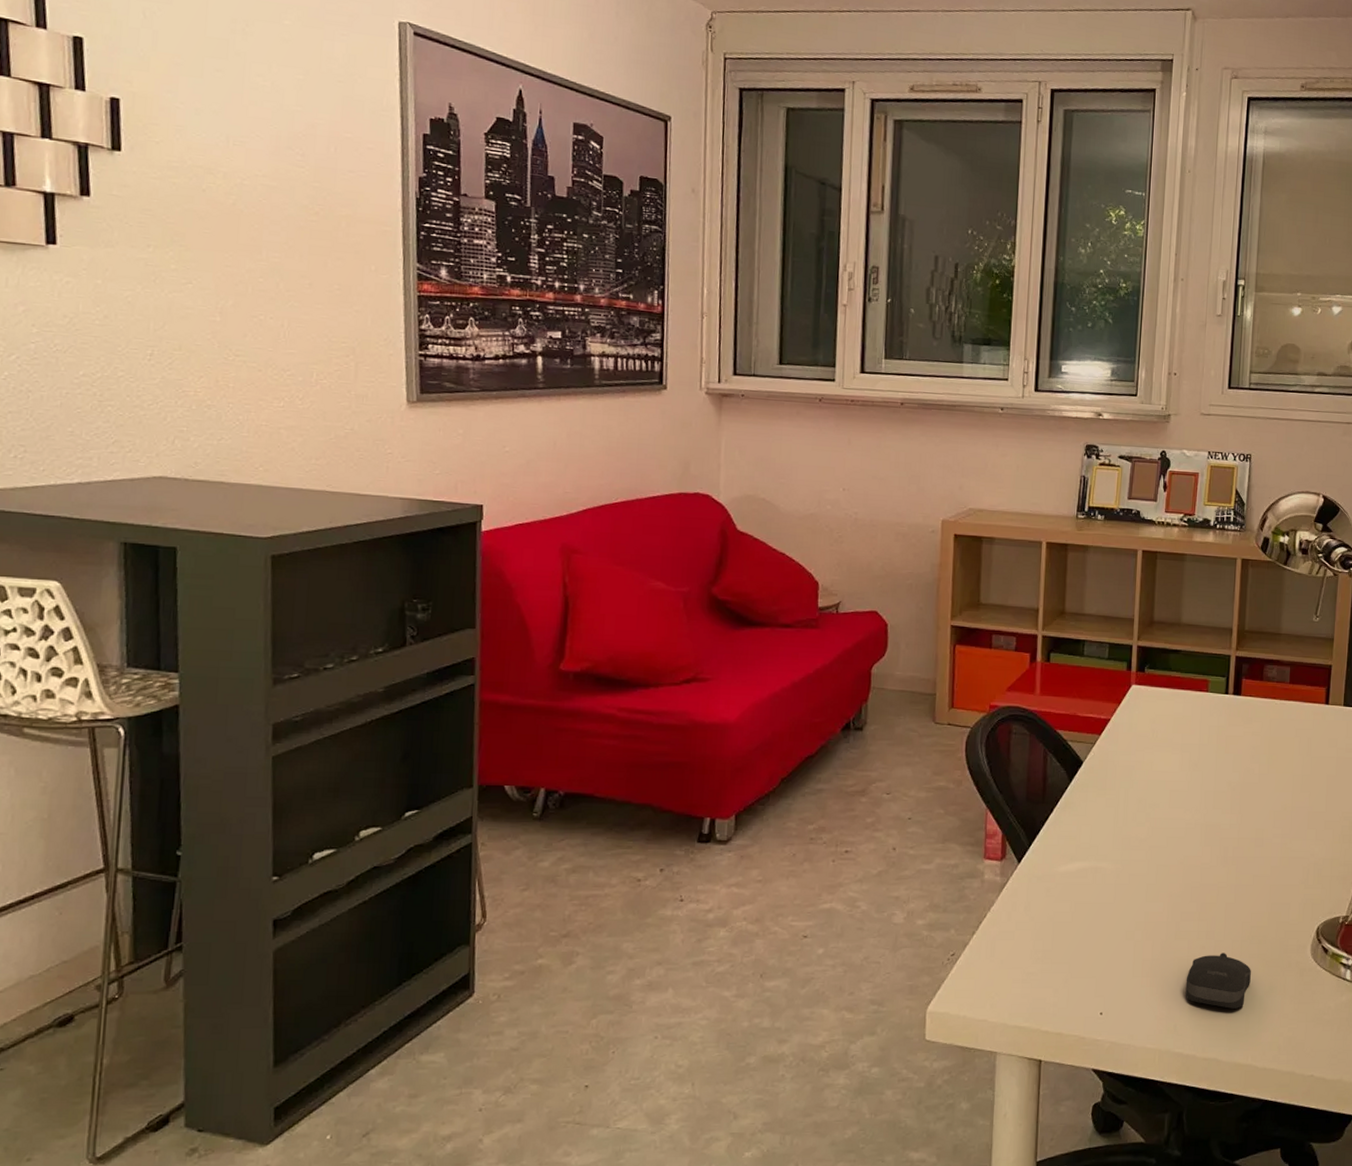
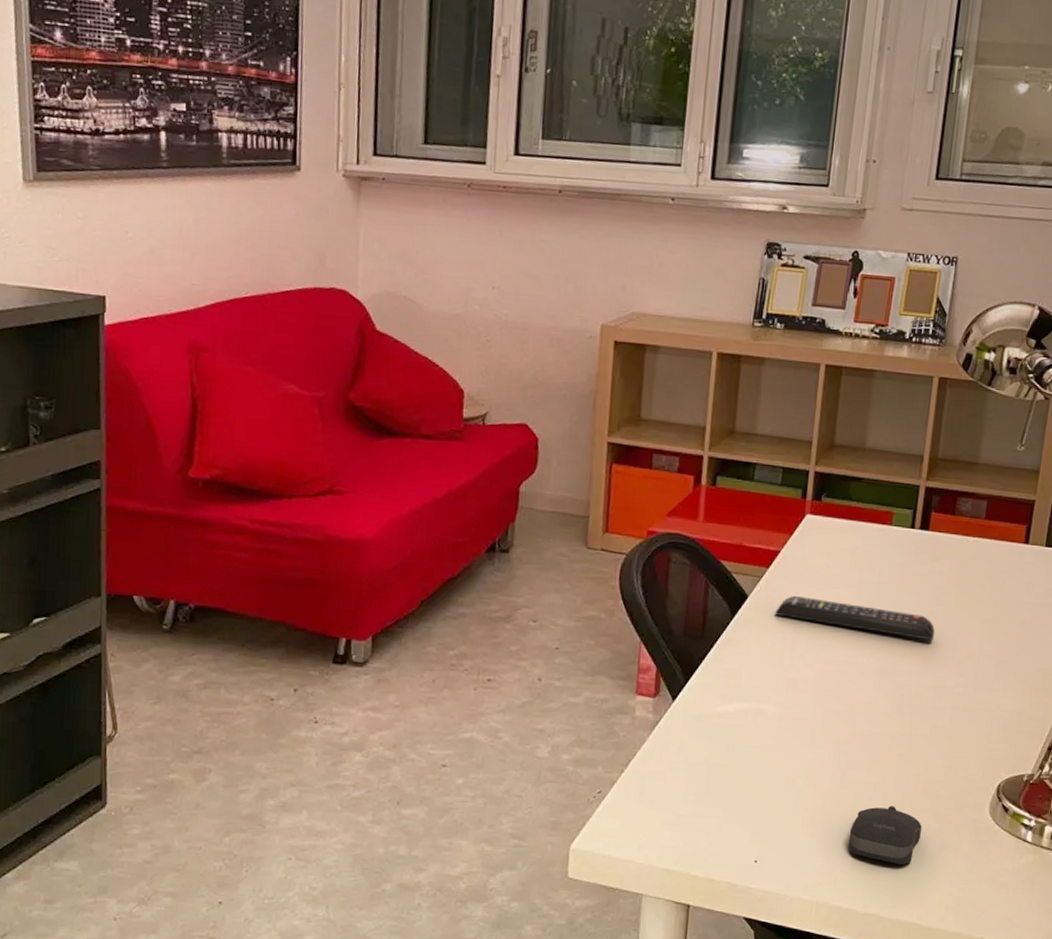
remote control: none [1108,759,1252,796] -> present [775,595,935,641]

